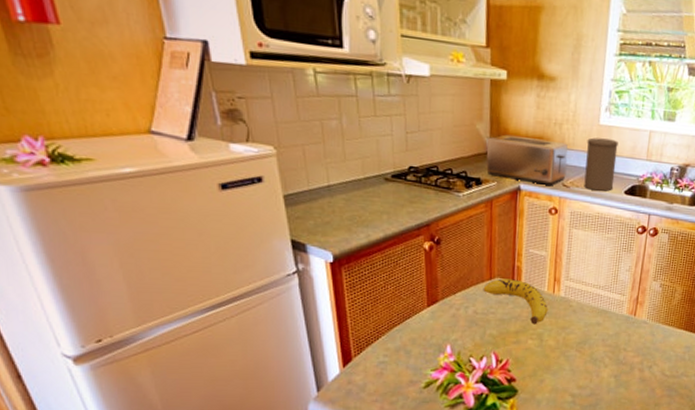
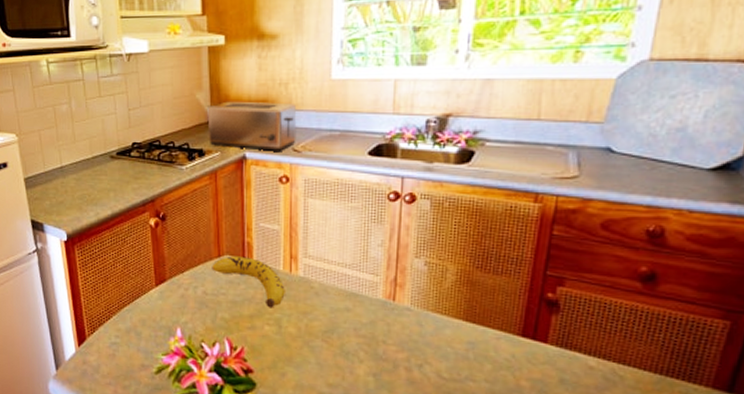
canister: present [584,137,618,191] -> none [318,94,356,154]

